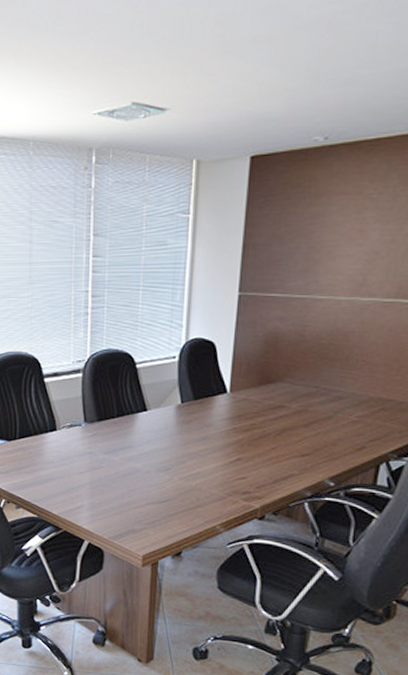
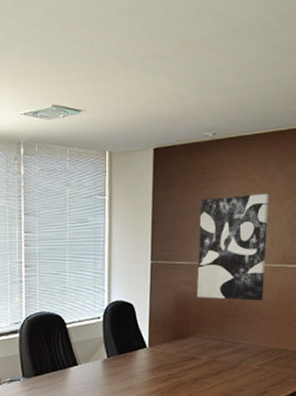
wall art: none [291,212,388,341] -> present [197,193,269,301]

